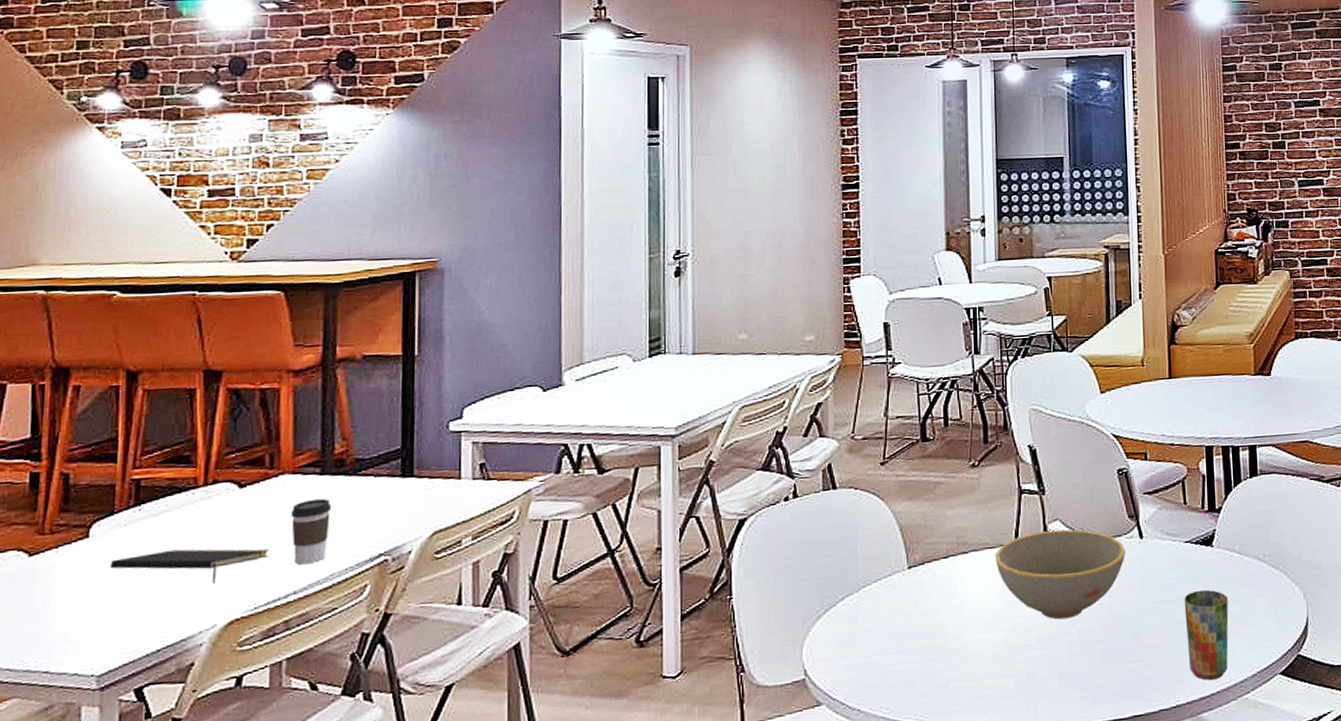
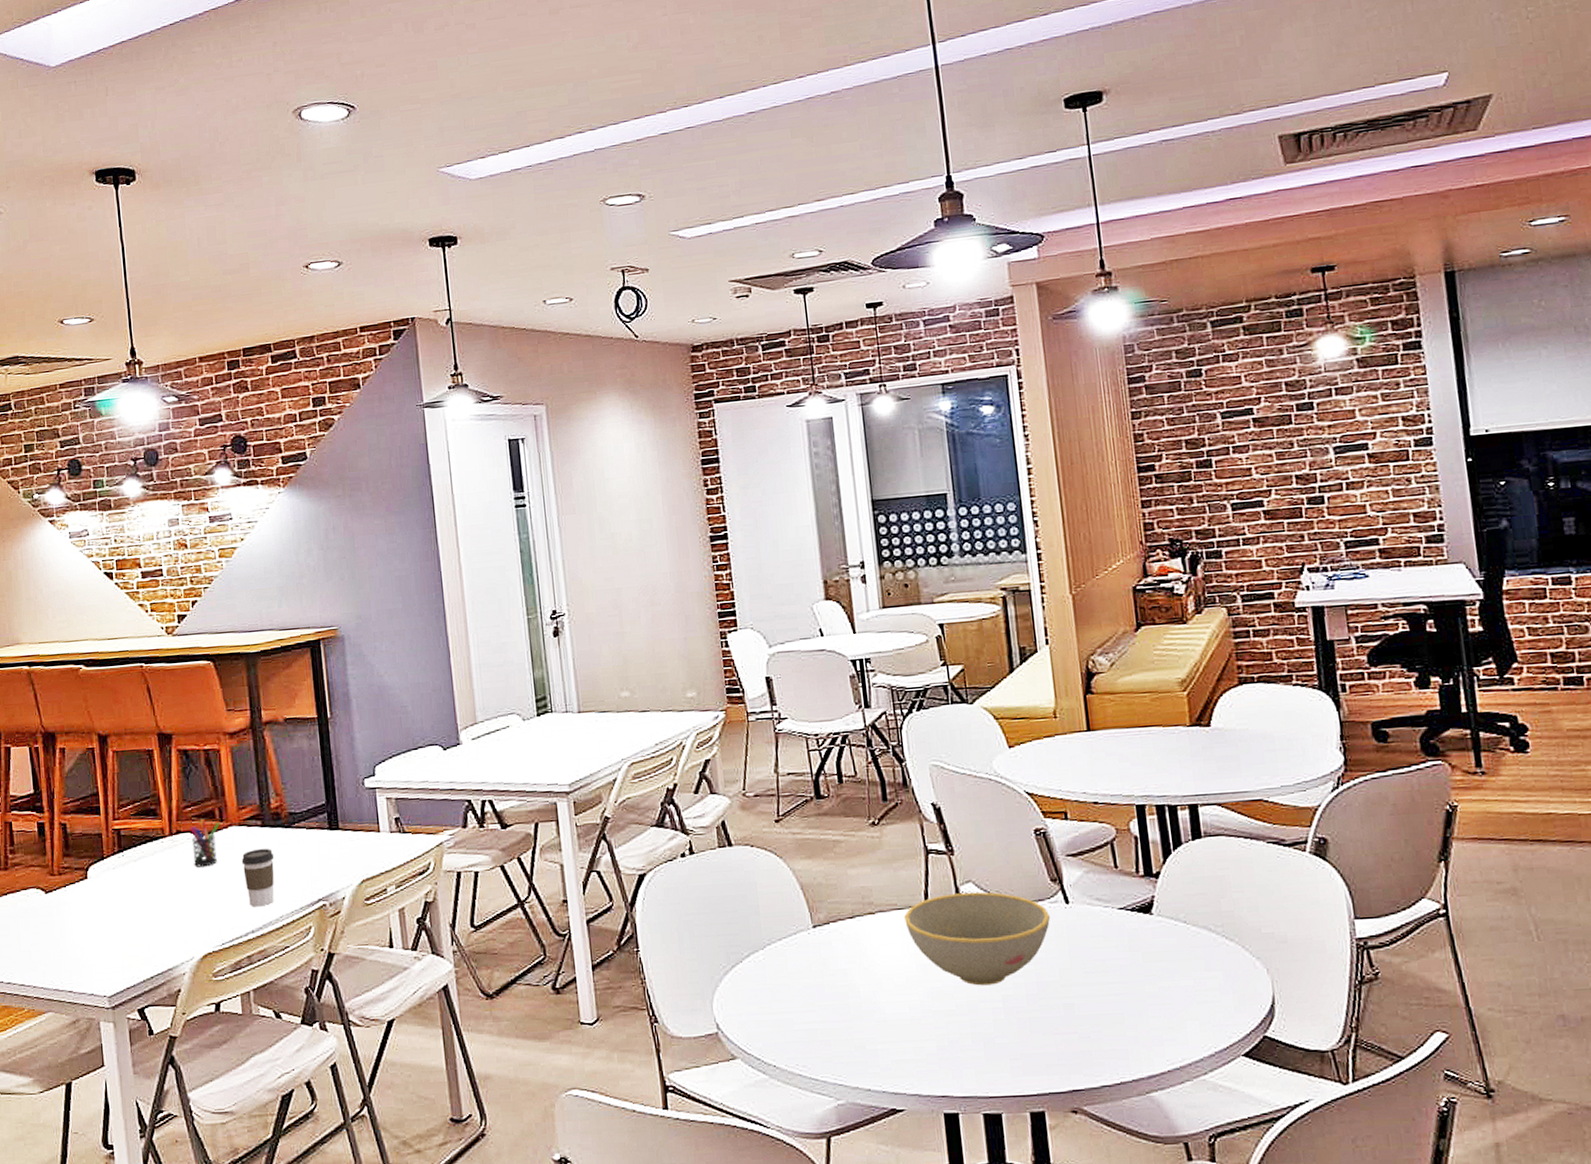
notepad: present [109,549,270,583] -> none [106,890,228,921]
pen holder: none [231,467,270,522] -> present [190,819,220,867]
cup: present [1184,589,1229,680] -> none [1122,960,1180,1058]

